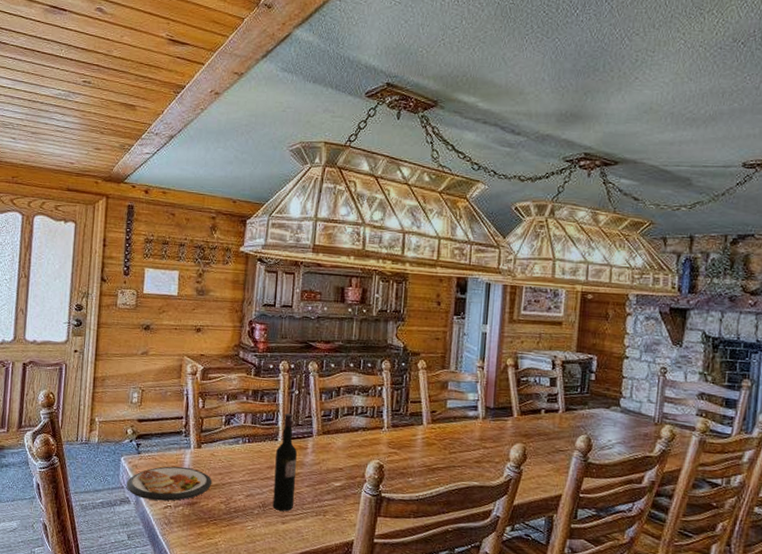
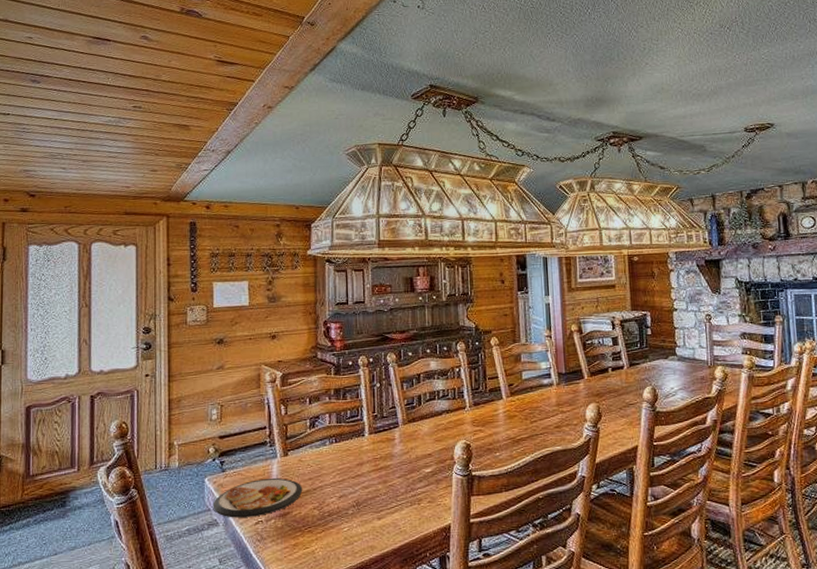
wine bottle: present [272,413,297,512] -> none [364,407,388,507]

